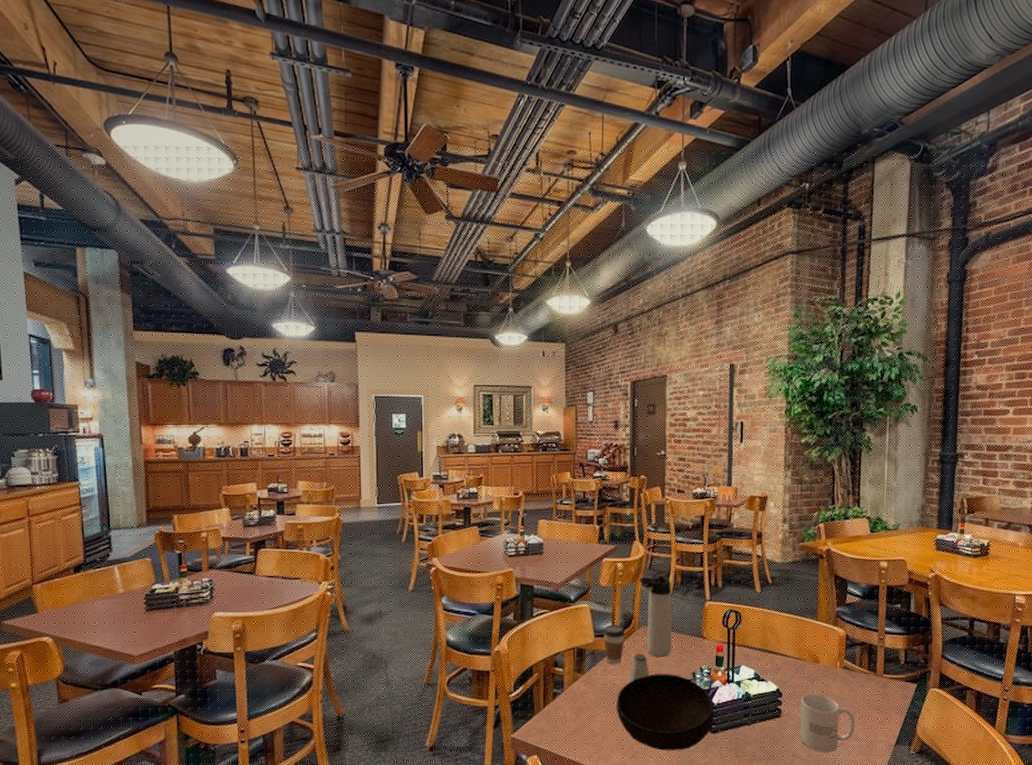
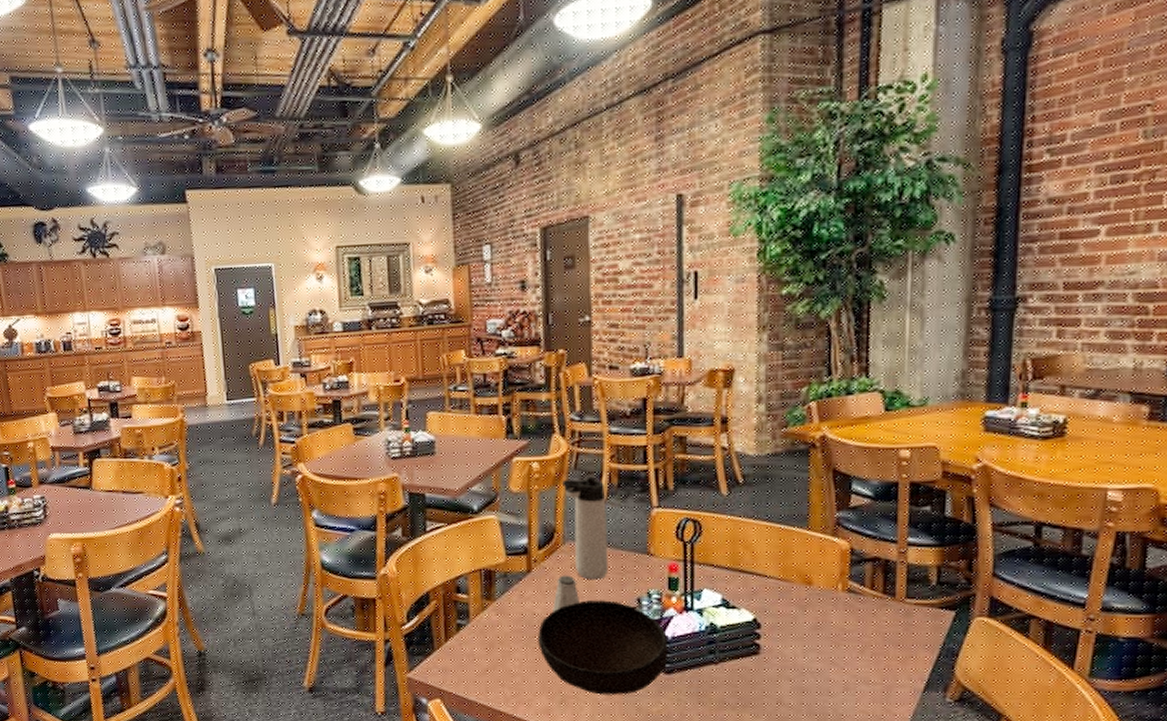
coffee cup: present [603,624,626,665] -> none [516,539,547,590]
mug: present [800,693,856,752] -> none [786,624,866,699]

